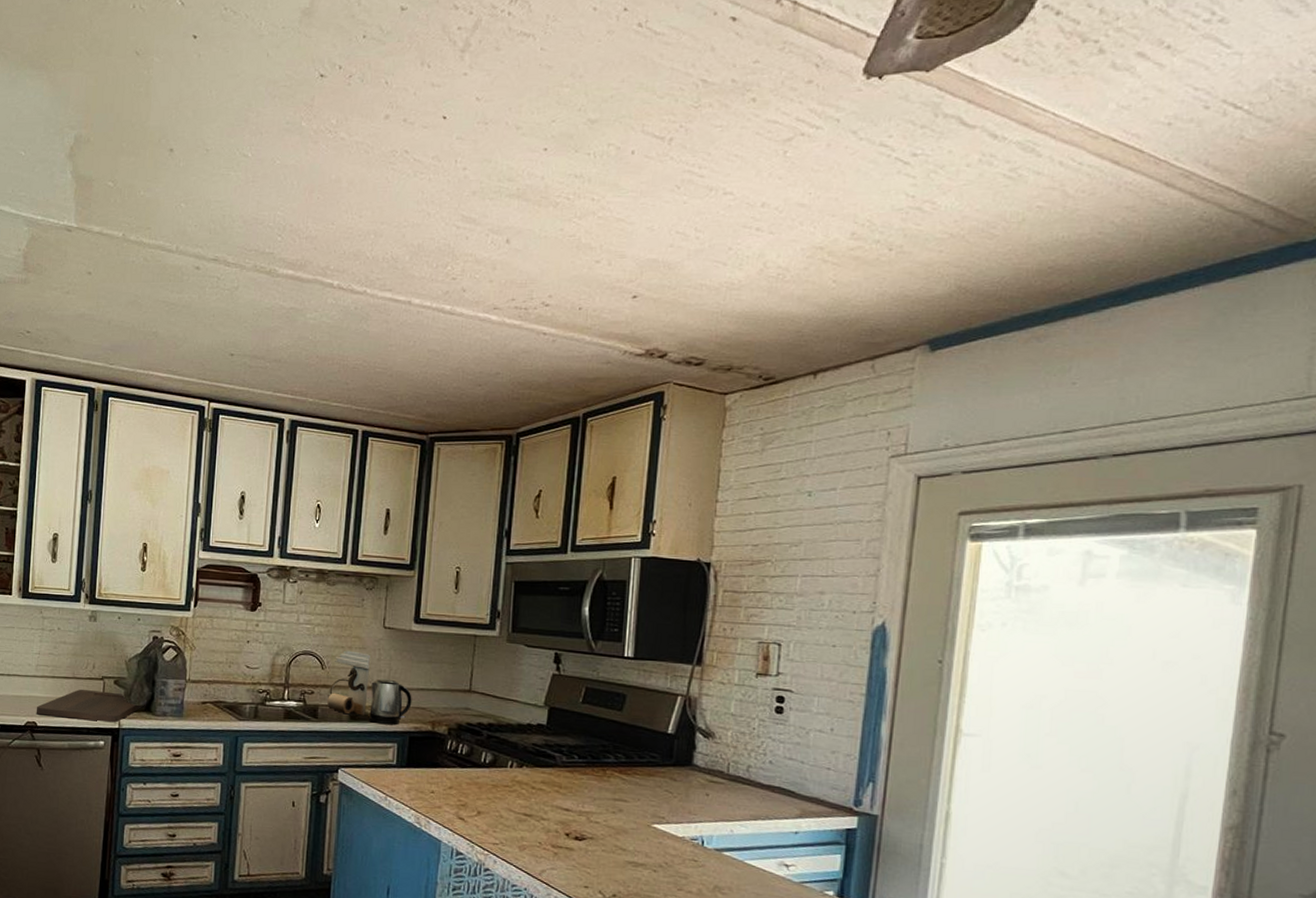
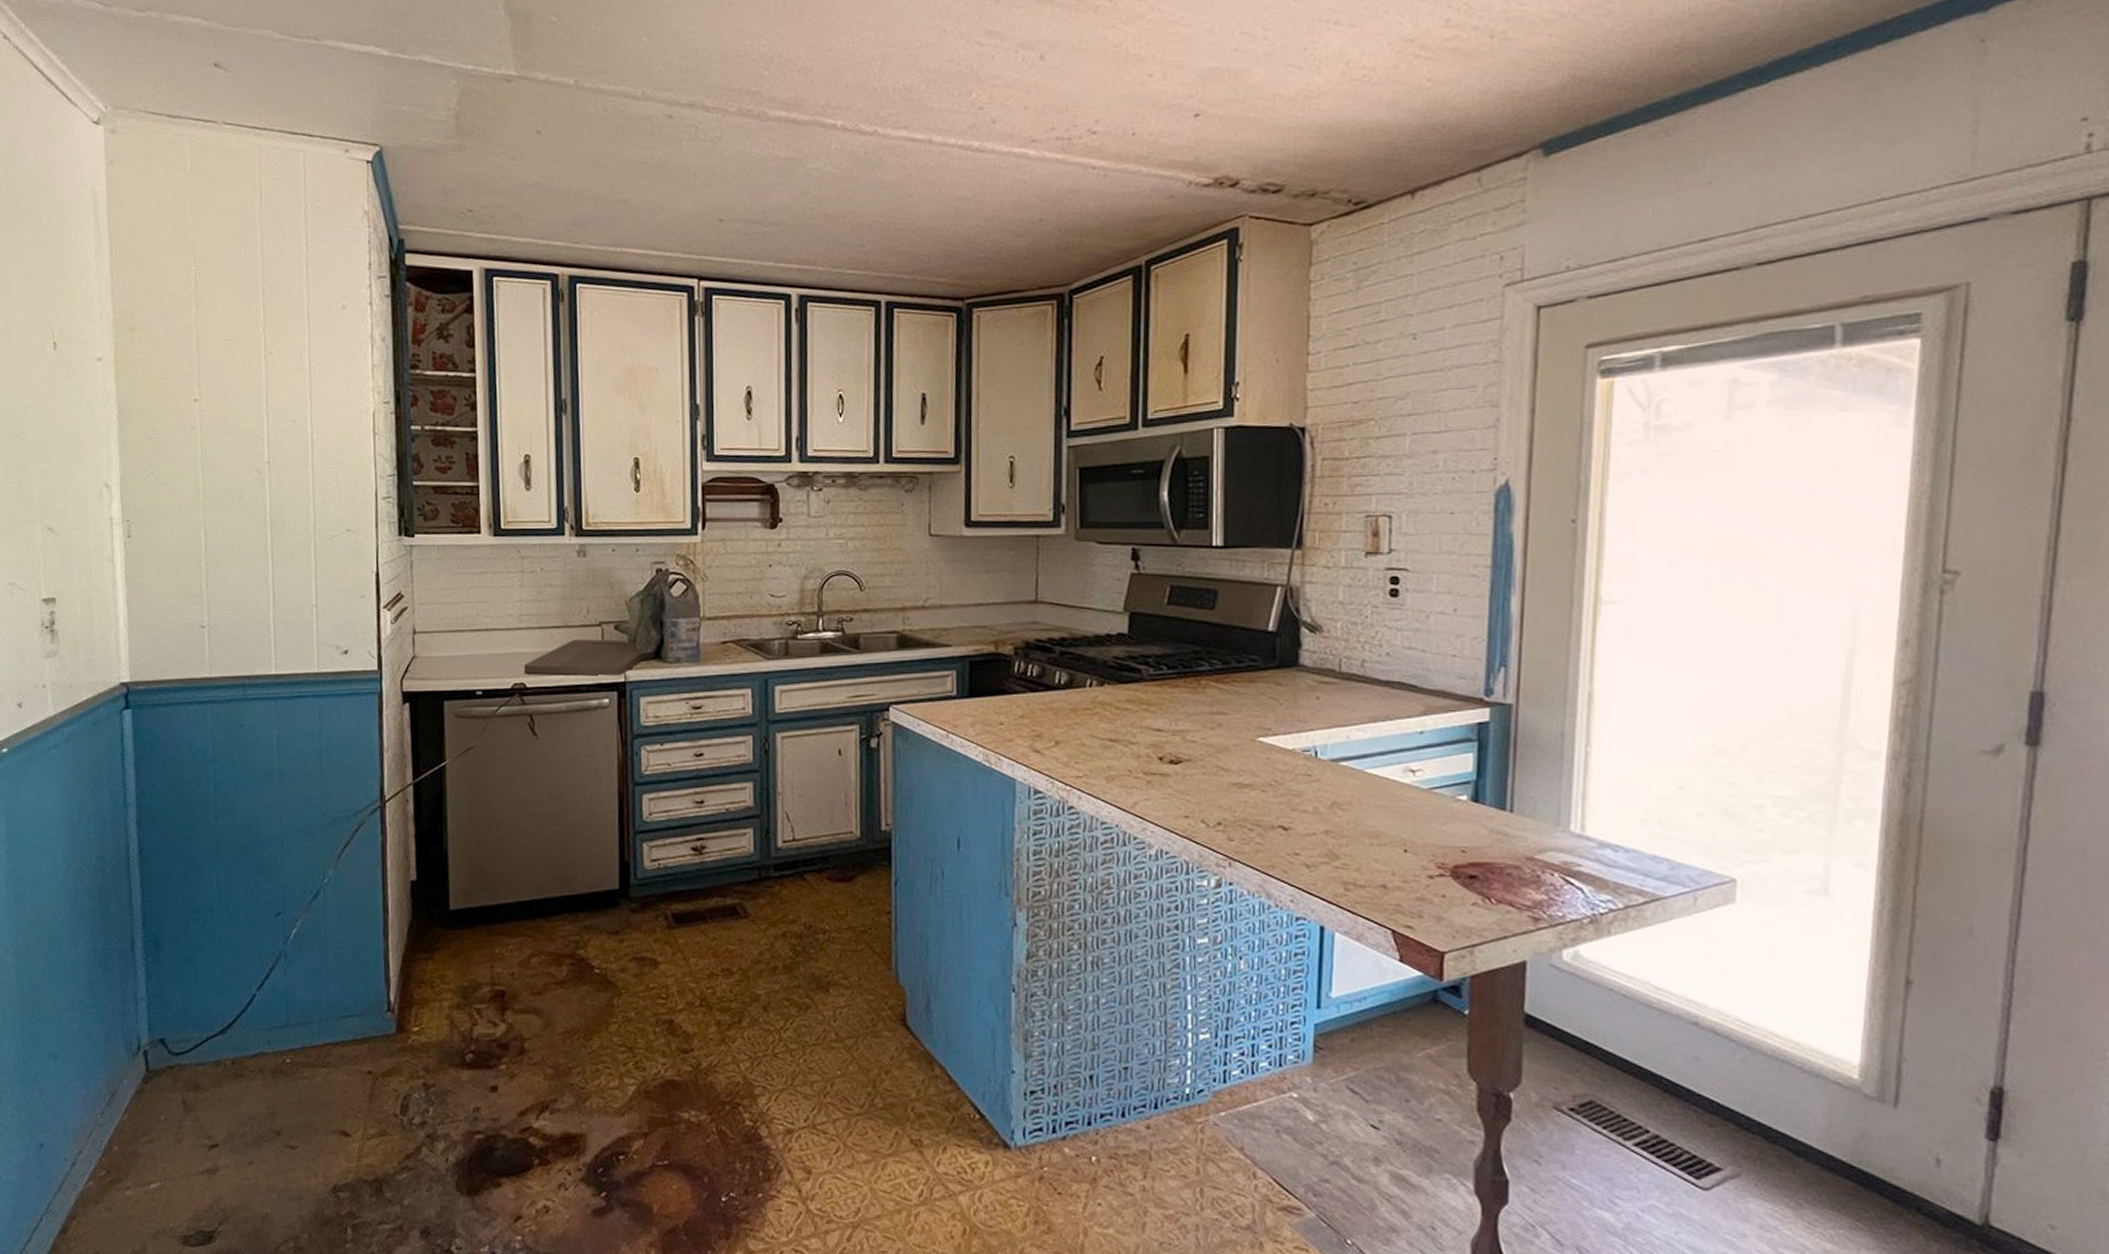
paper towel holder: present [327,650,370,716] -> none [870,566,917,642]
kettle: present [369,679,412,727] -> none [920,595,969,651]

